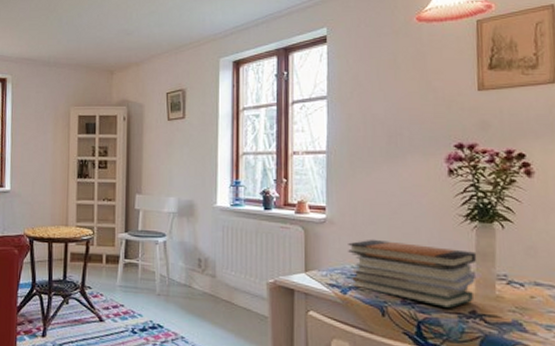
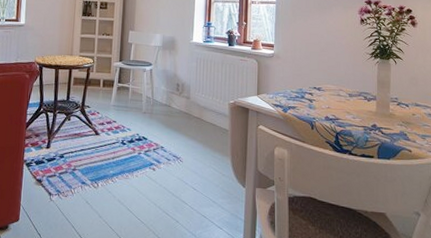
book stack: present [348,239,477,309] -> none [289,70,378,124]

